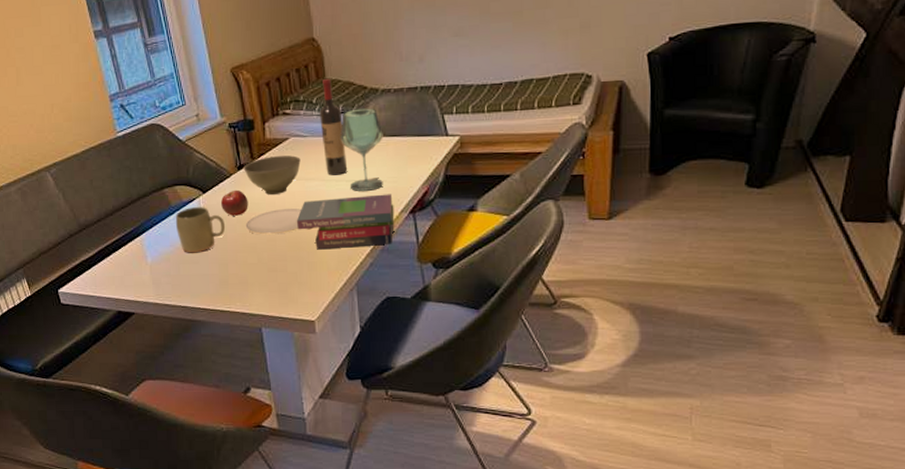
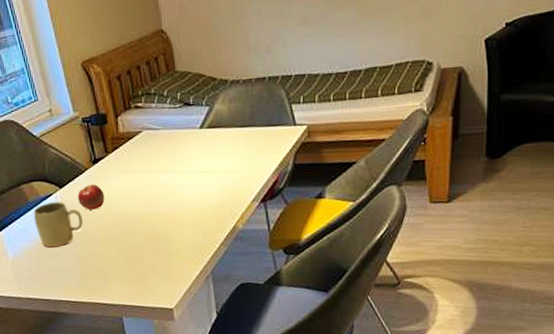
bowl: present [244,155,301,195] -> none [98,148,154,188]
plate: present [245,208,302,235] -> none [102,200,157,228]
books: present [296,194,395,250] -> none [152,184,247,240]
wine bottle: present [320,78,348,175] -> none [171,70,200,167]
wine glass: present [340,108,383,191] -> none [192,99,235,182]

